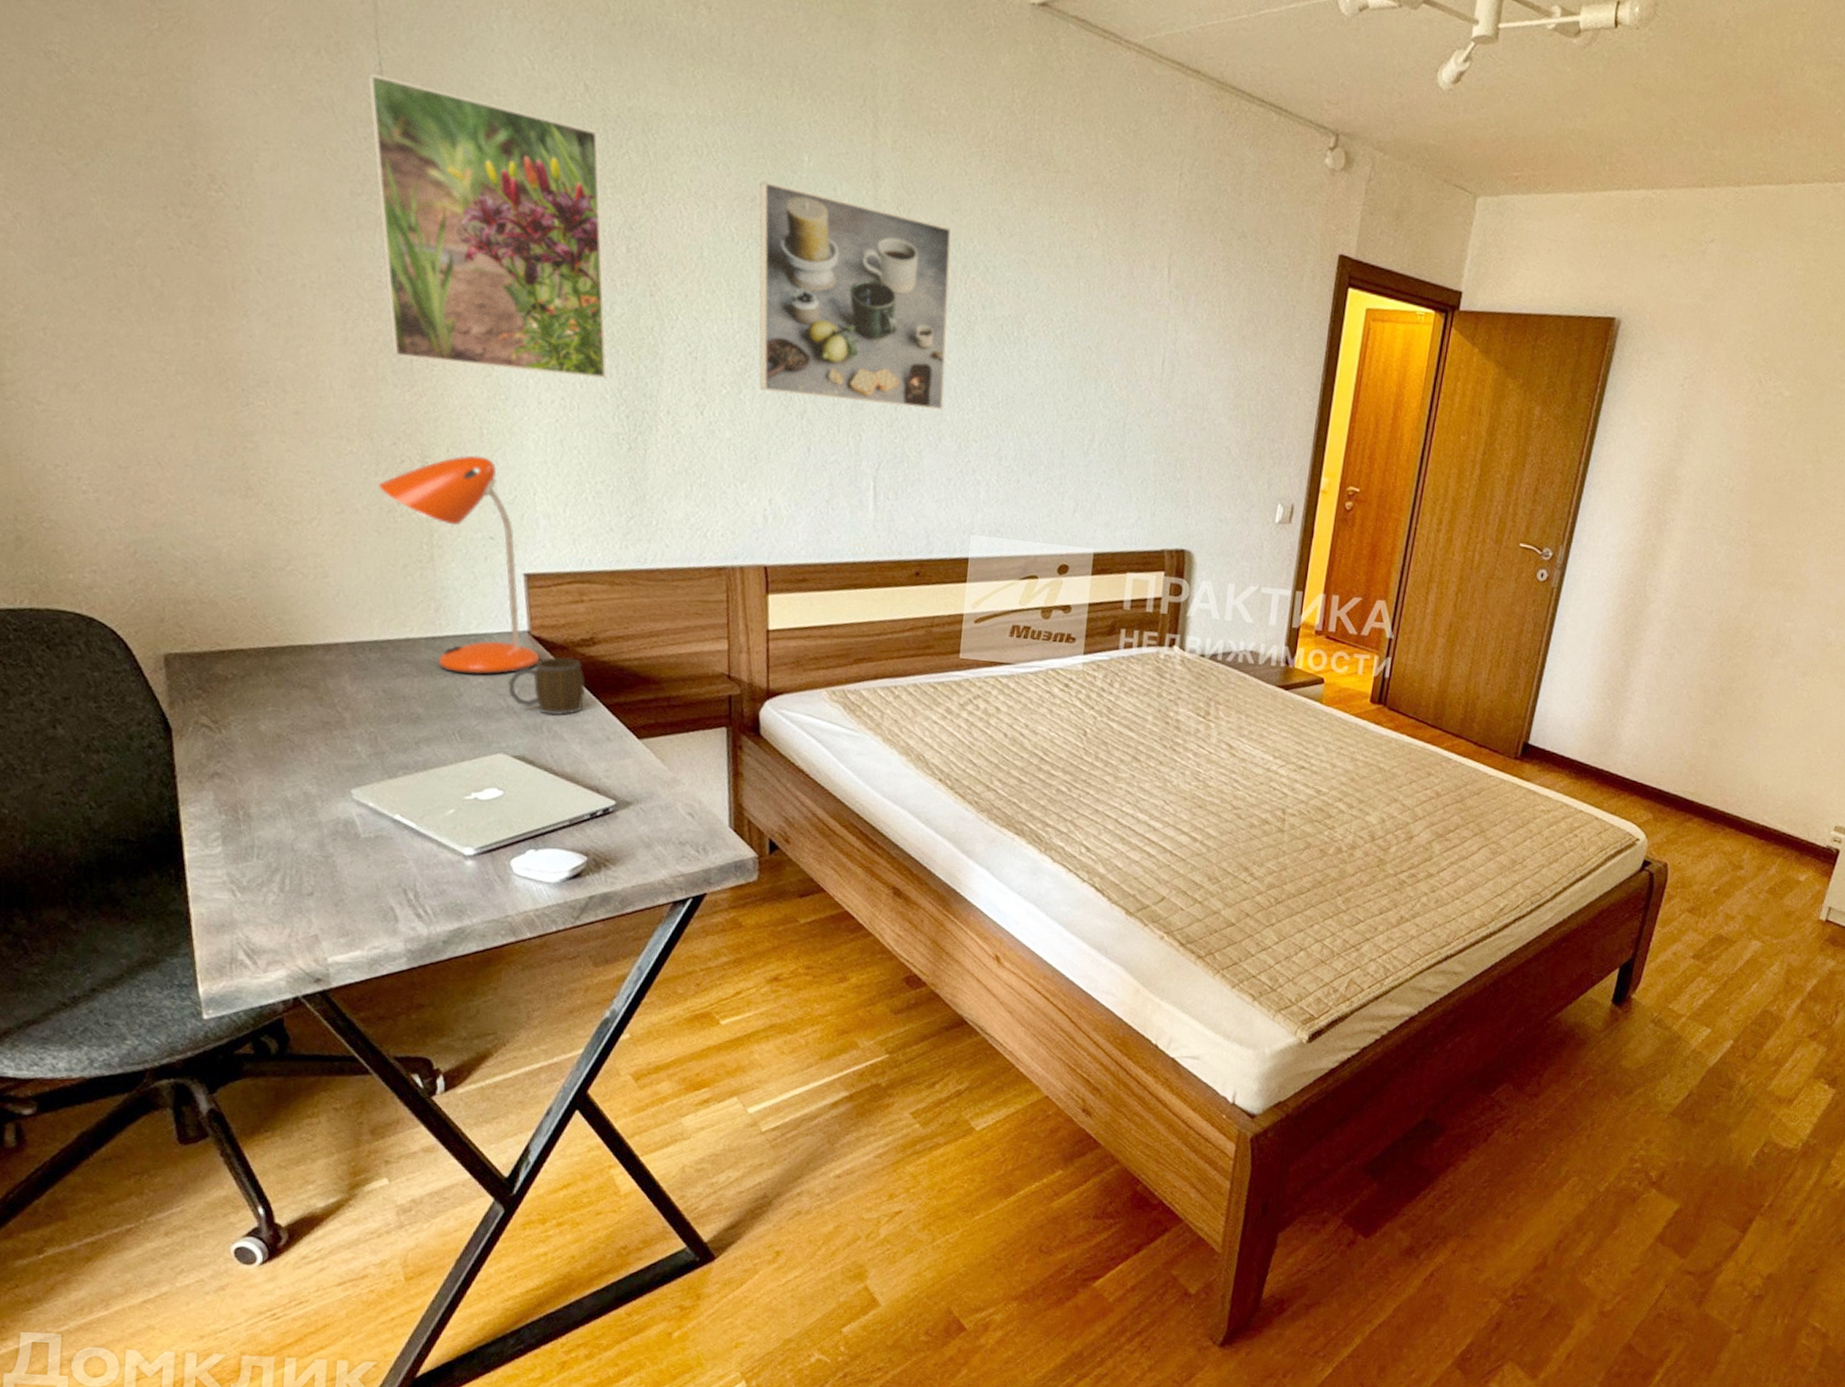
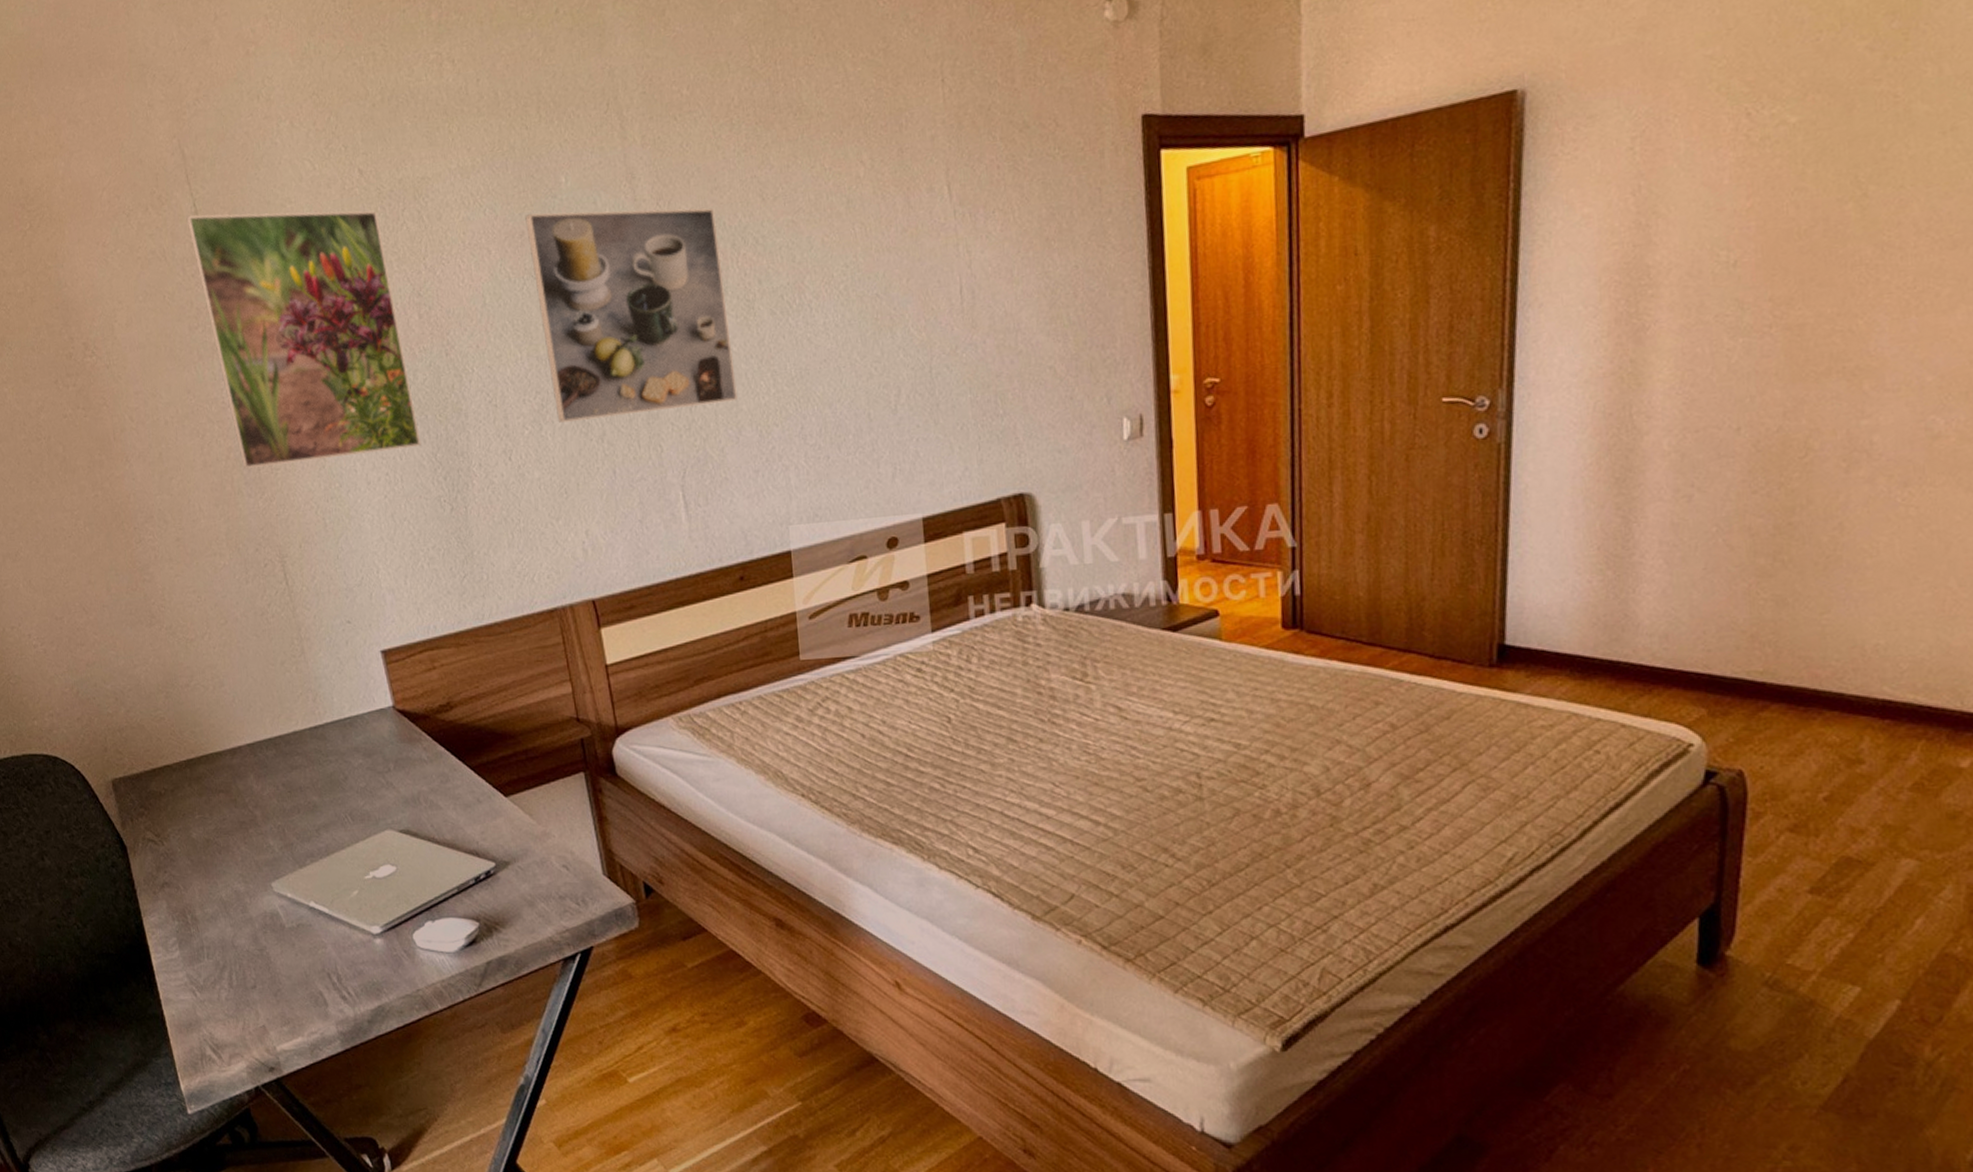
desk lamp: present [379,455,540,676] -> none [250,545,407,758]
mug: present [508,656,586,716] -> none [384,725,451,786]

